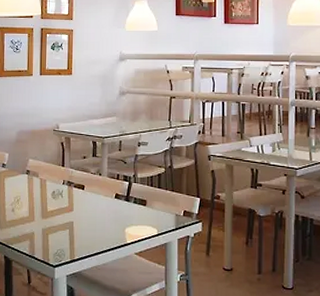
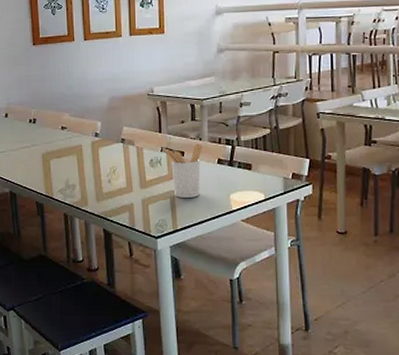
utensil holder: none [65,179,102,230] -> present [163,144,202,199]

